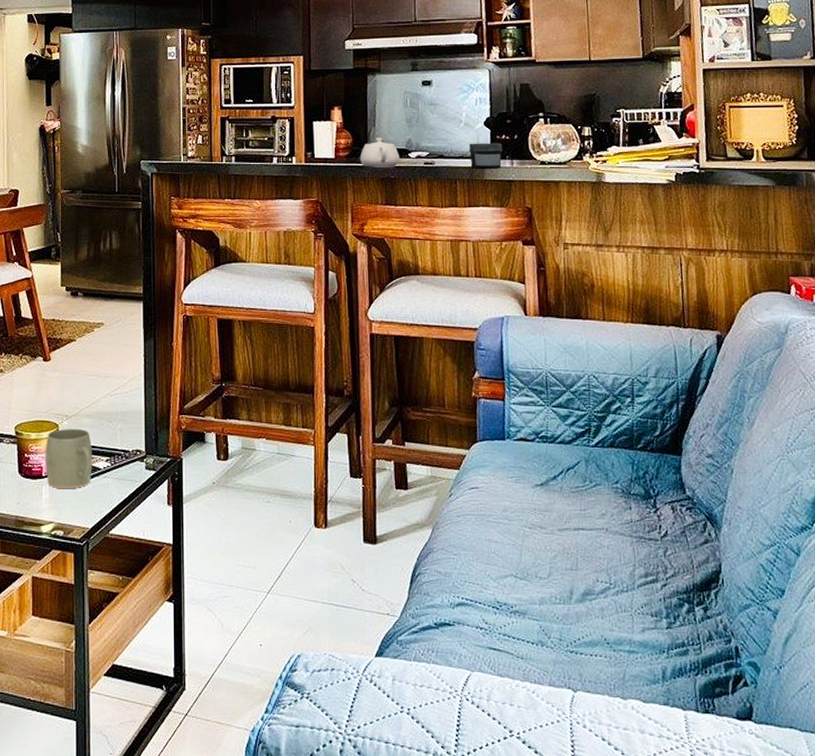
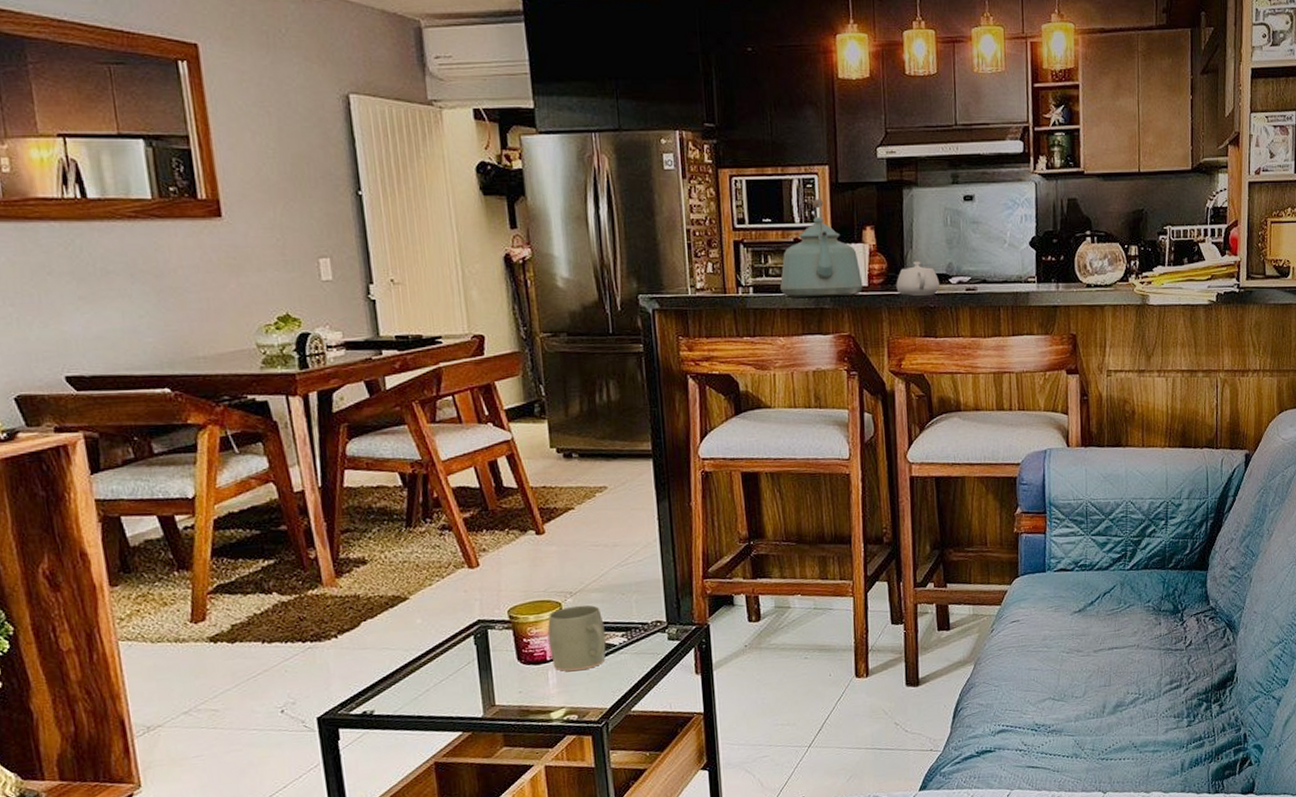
kettle: none [258,82,330,168] -> present [780,198,863,300]
jar: present [468,143,503,170] -> none [1013,265,1049,295]

